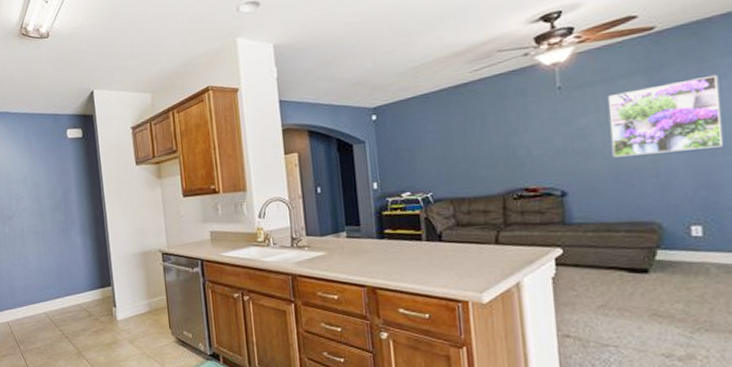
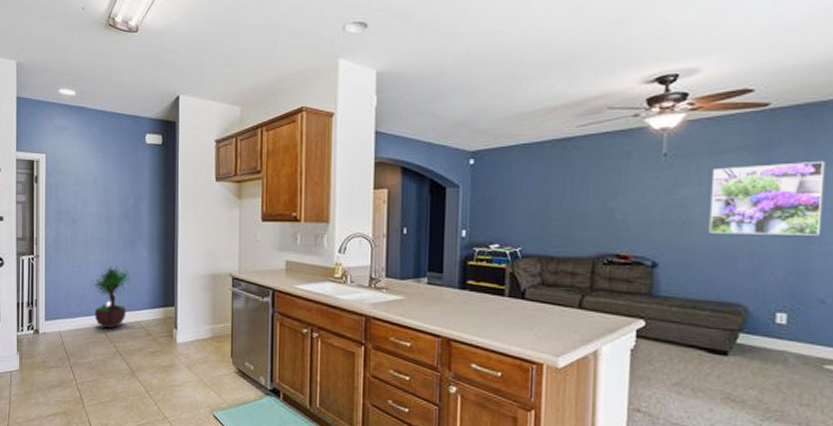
potted tree: none [31,253,68,314] -> present [90,263,130,329]

